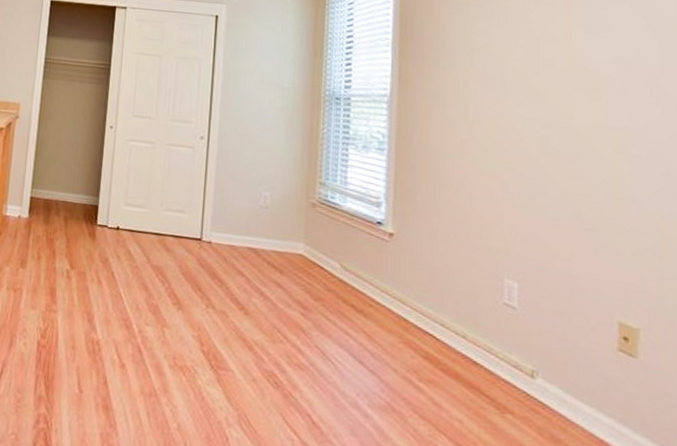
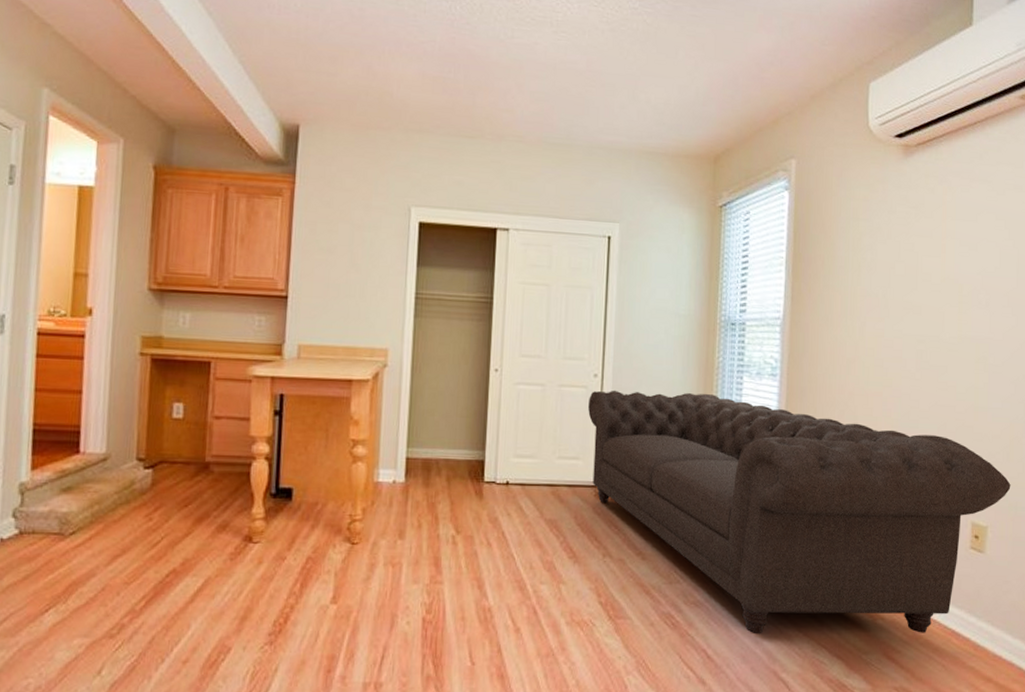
sofa: none [194,152,667,437] -> present [588,390,1011,633]

